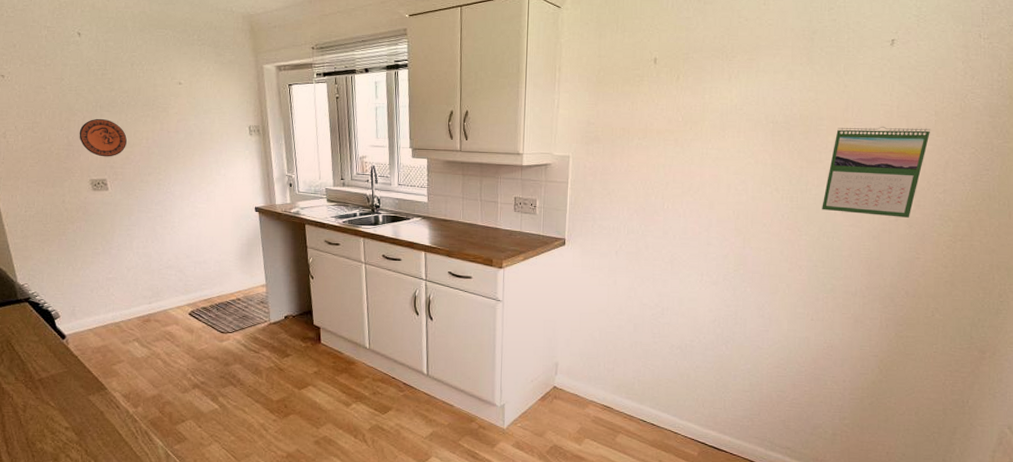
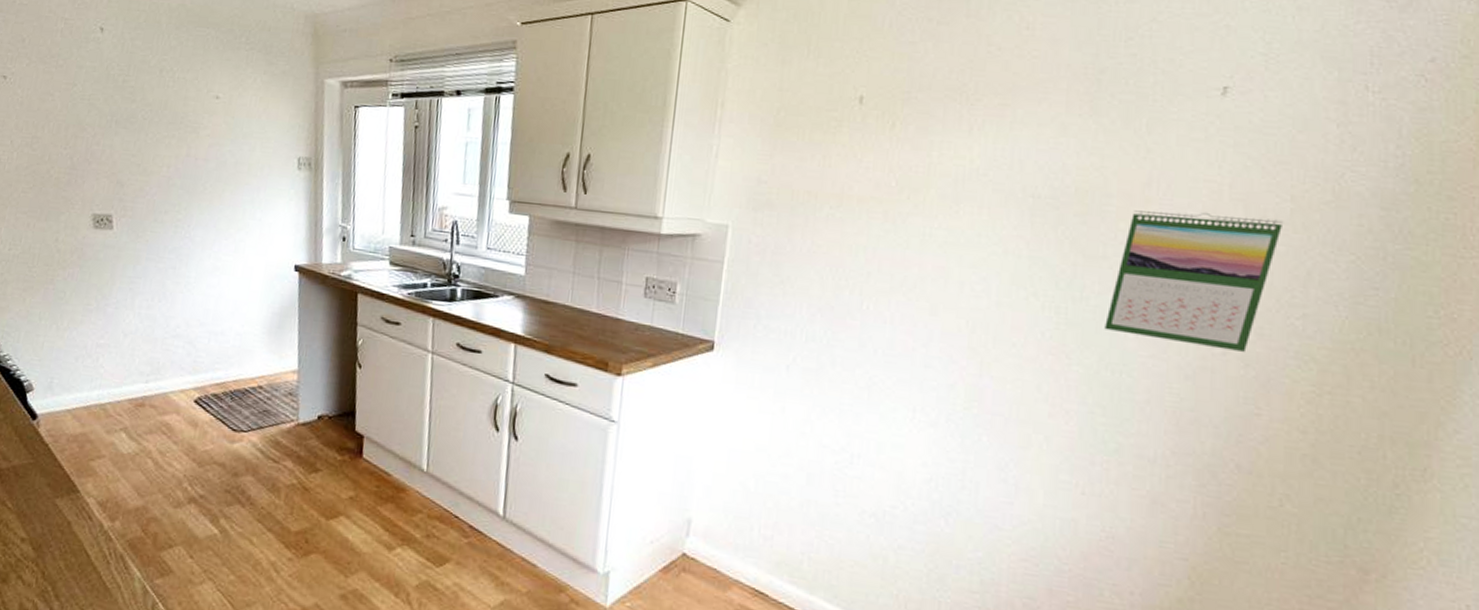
decorative plate: present [79,118,127,157] -> none [85,136,144,187]

